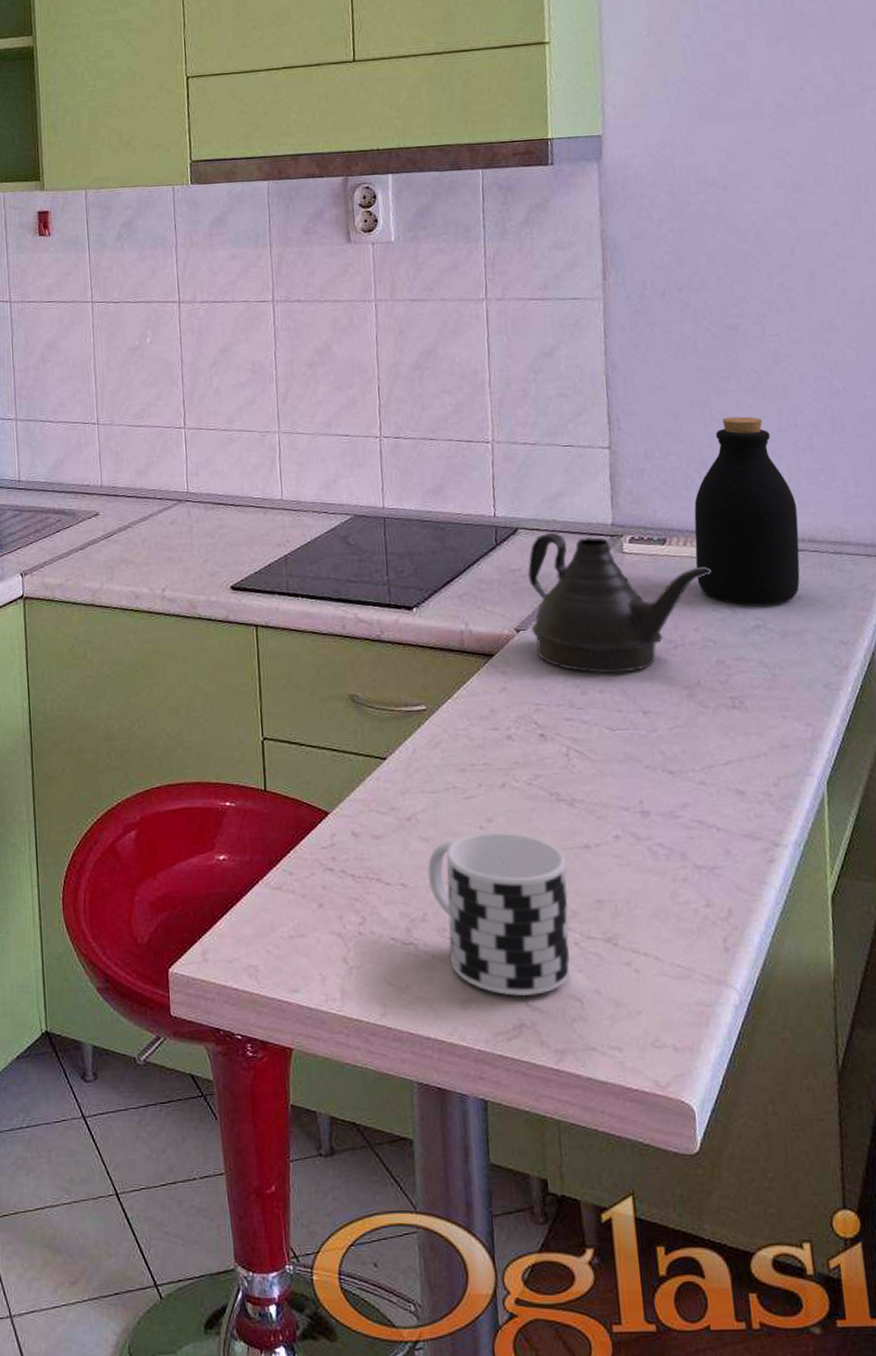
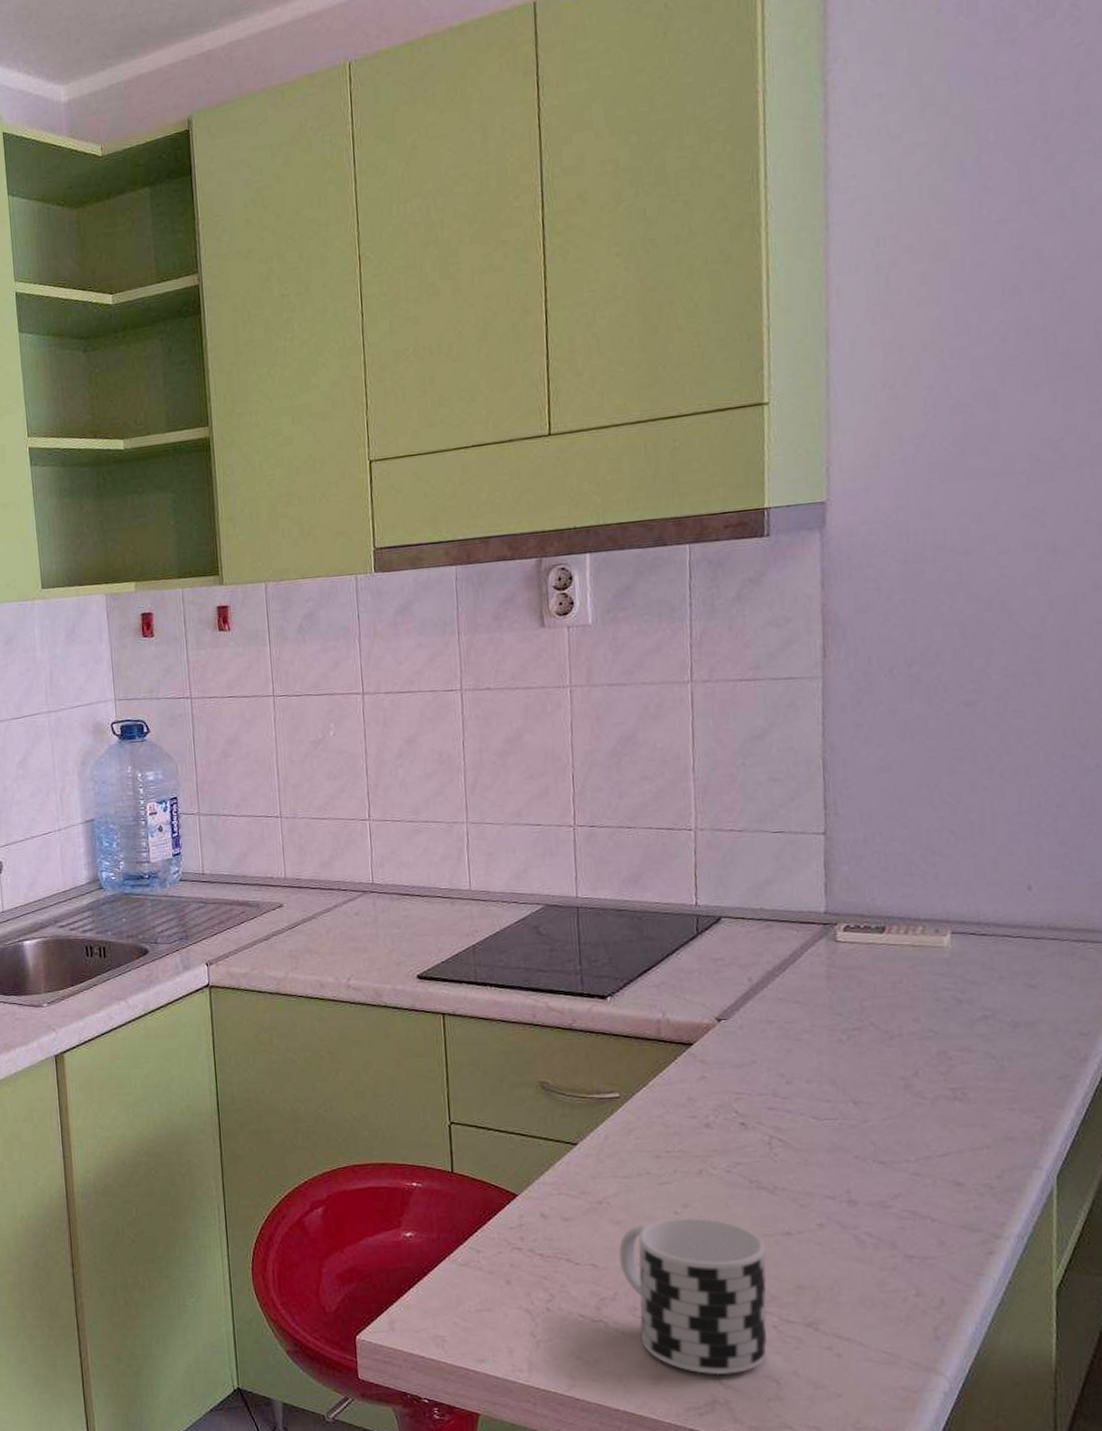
teapot: present [528,532,711,674] -> none [731,920,935,1064]
bottle: present [694,416,800,605] -> none [917,798,1037,995]

